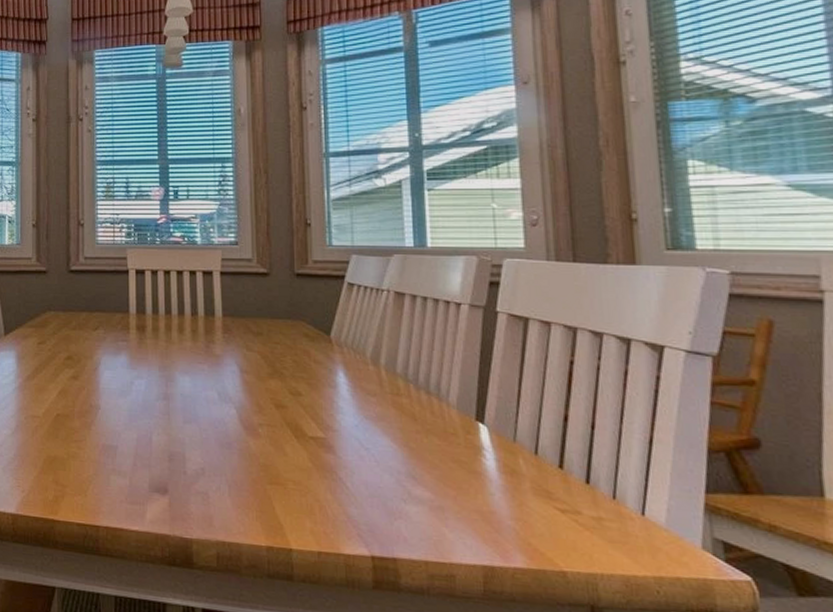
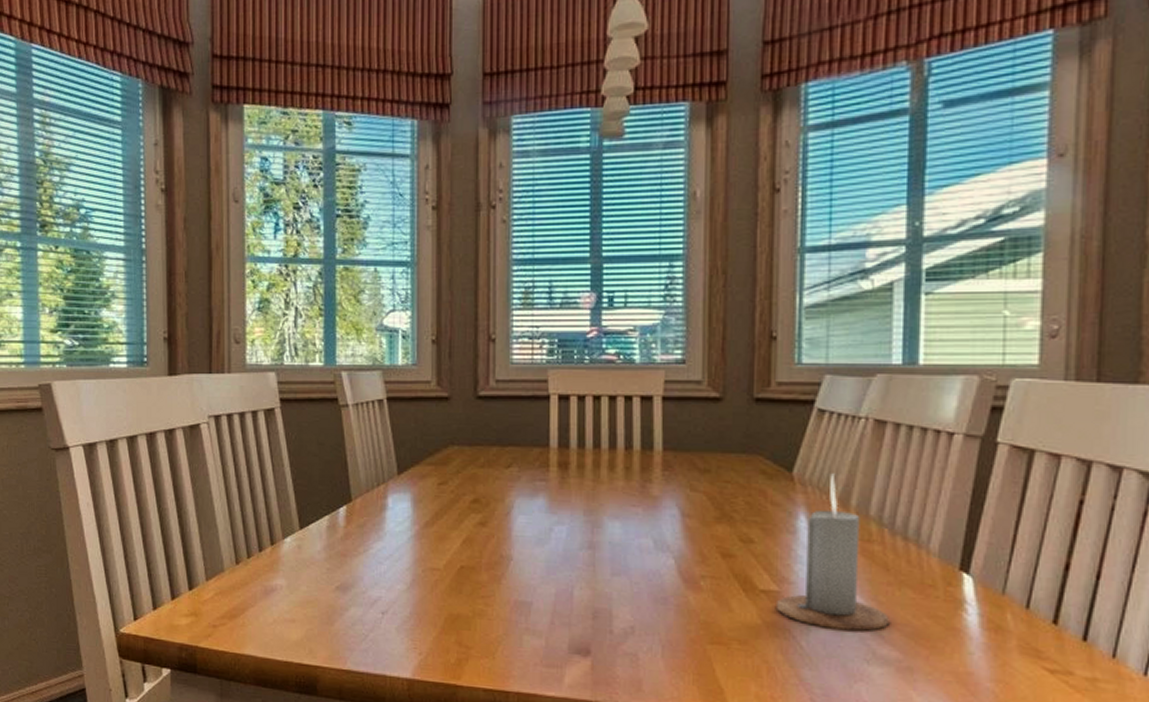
candle: none [324,337,422,474] -> present [777,473,891,631]

